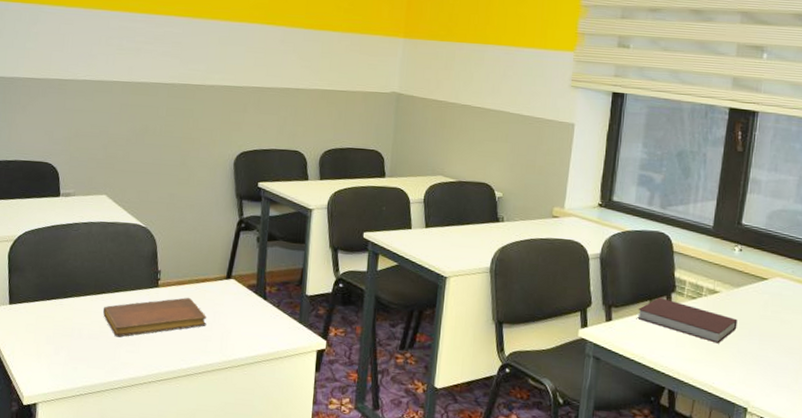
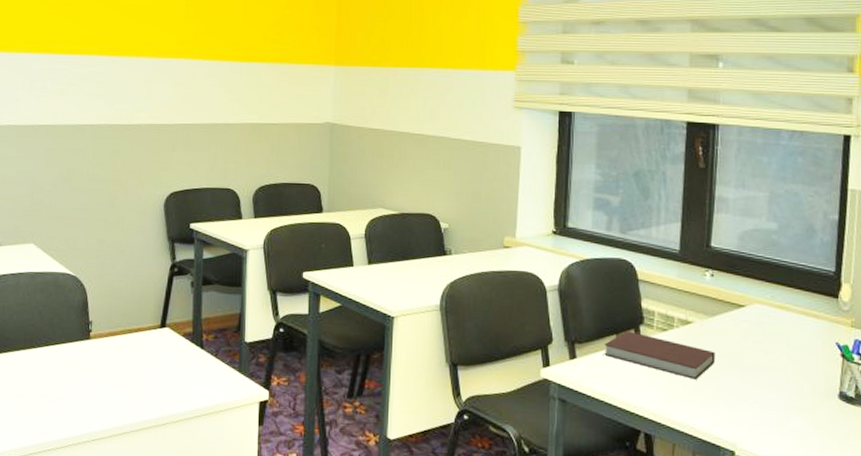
notebook: present [103,297,207,337] -> none [34,348,142,395]

